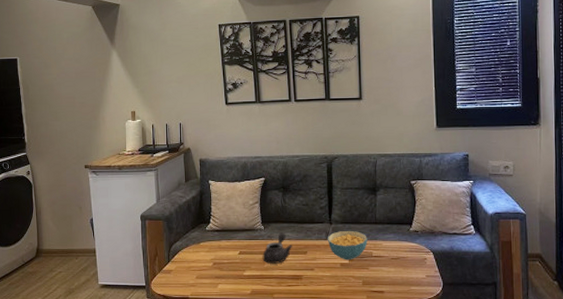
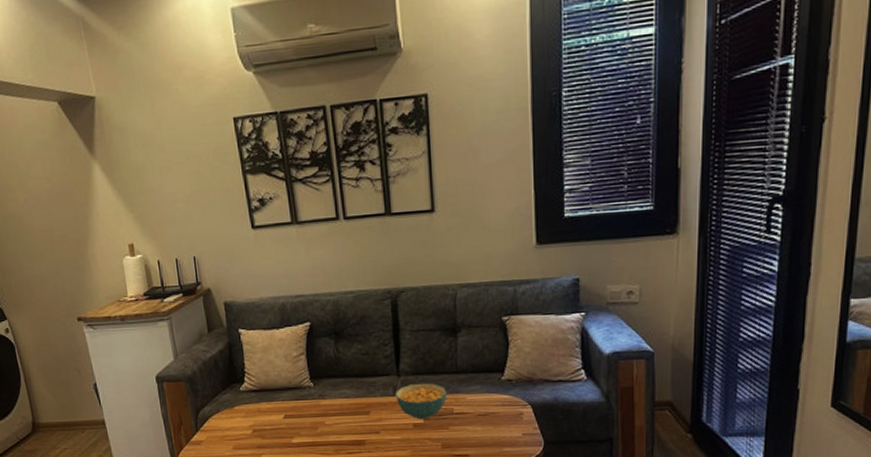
teapot: present [262,232,293,264] -> none [313,389,352,428]

